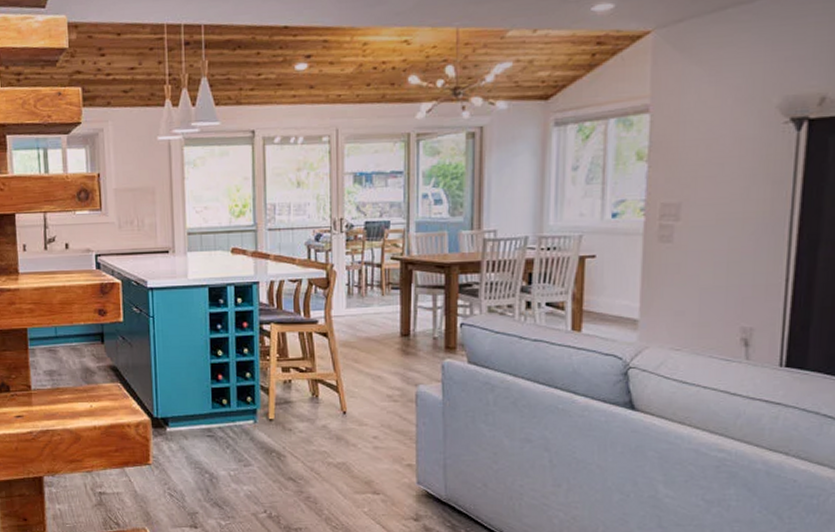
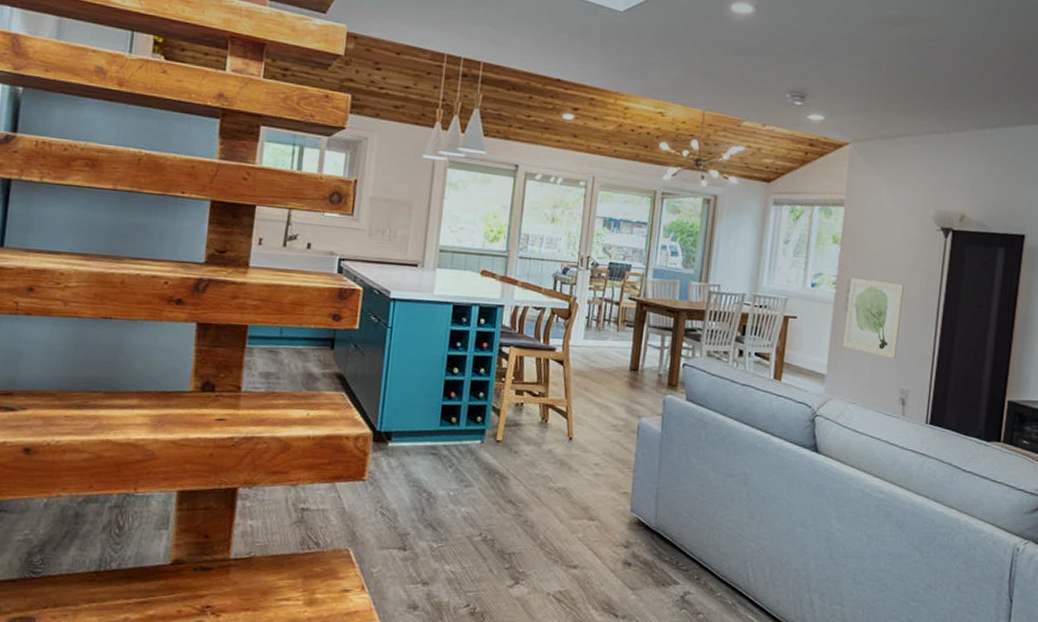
wall art: none [659,198,740,293] -> present [843,277,904,359]

